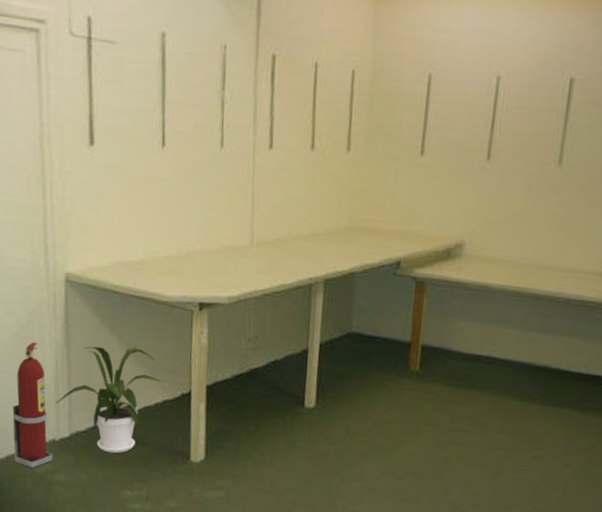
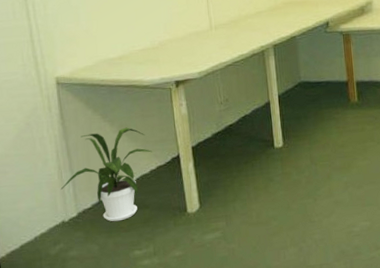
fire extinguisher: present [12,341,53,468] -> none [21,140,65,251]

